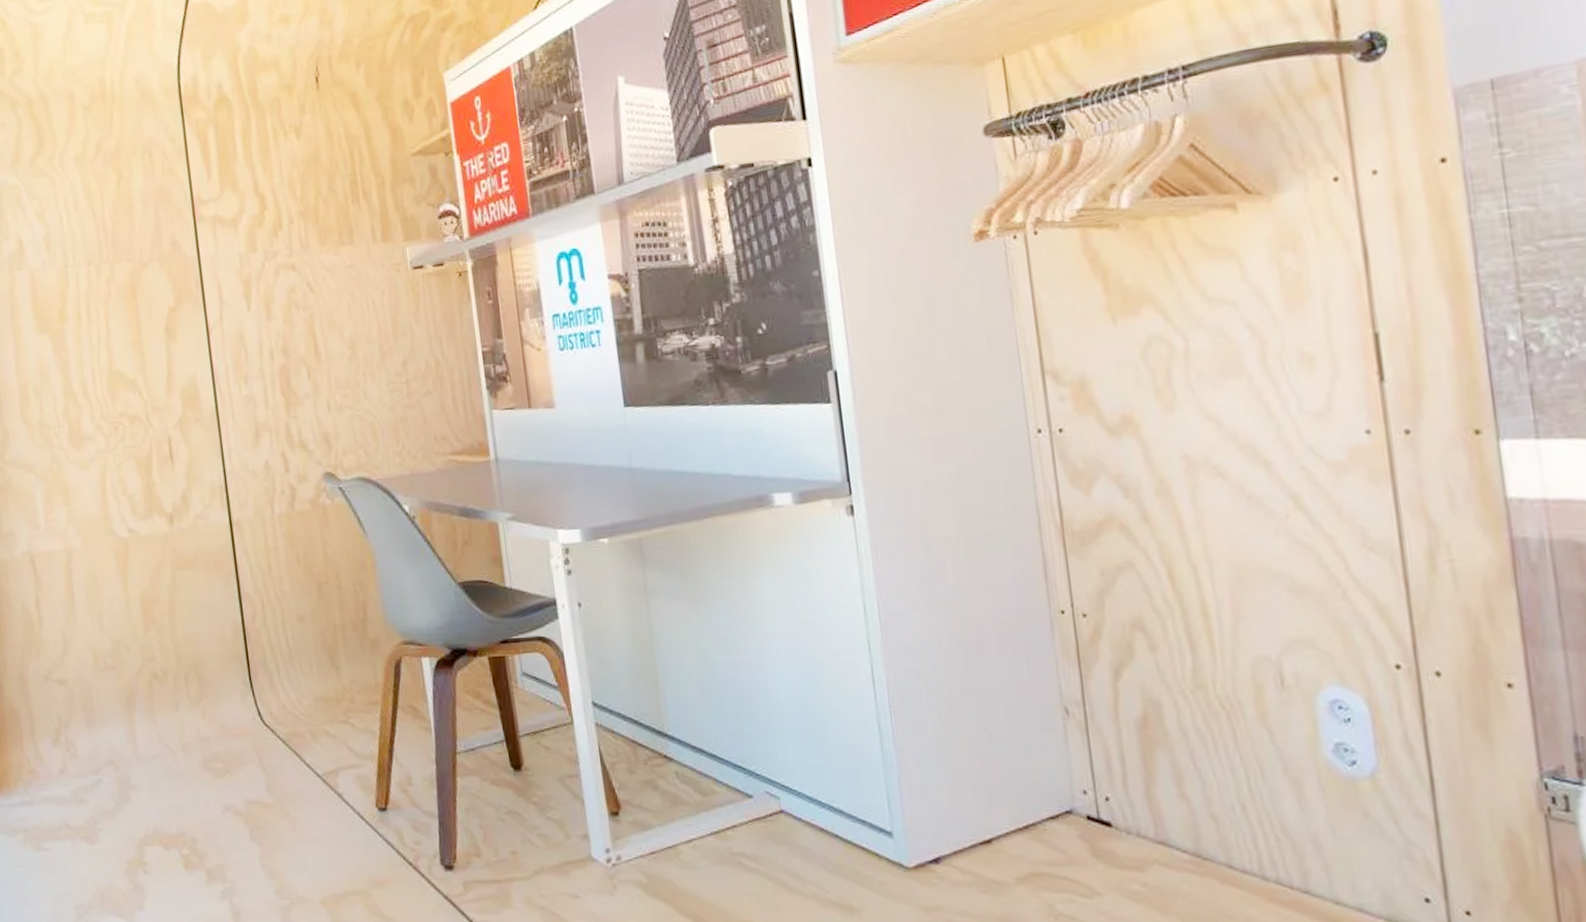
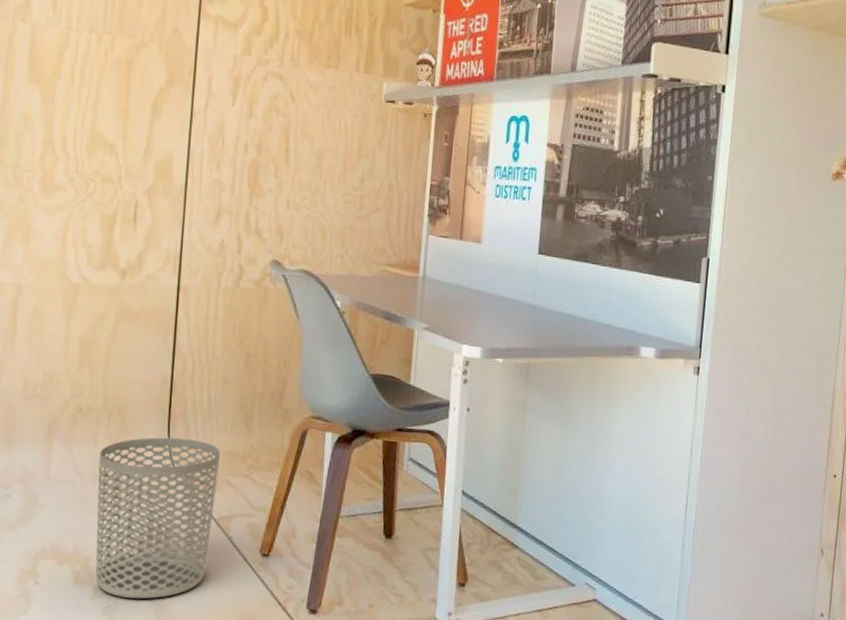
waste bin: none [184,689,321,878] -> present [95,437,220,599]

